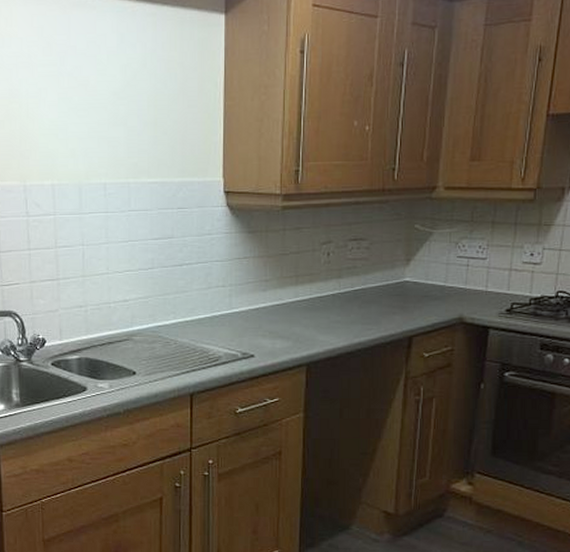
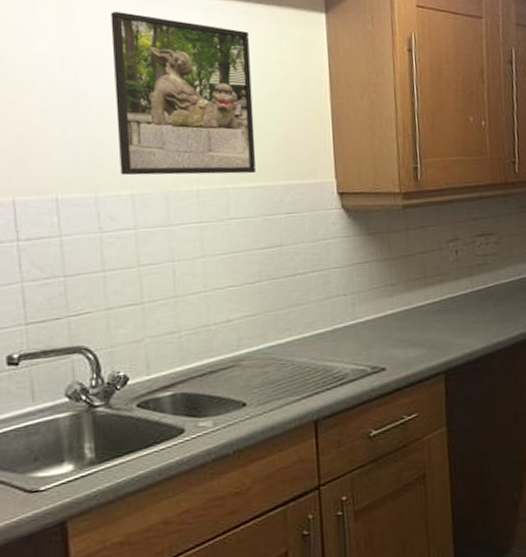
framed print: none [39,14,155,170] -> present [110,11,256,176]

